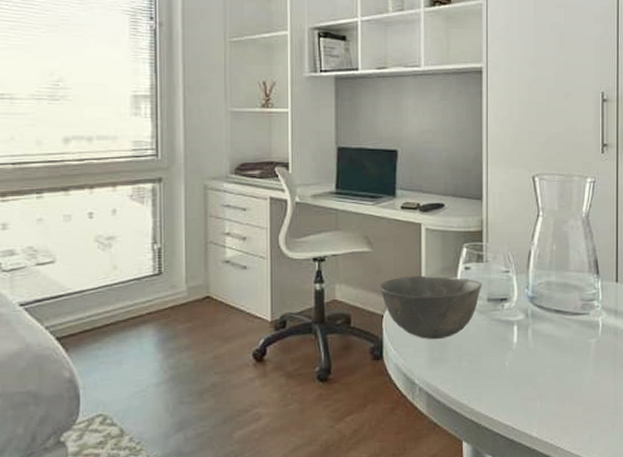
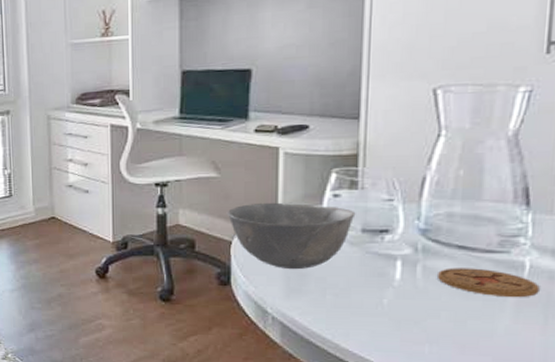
coaster: none [543,328,609,353] -> present [438,268,540,298]

